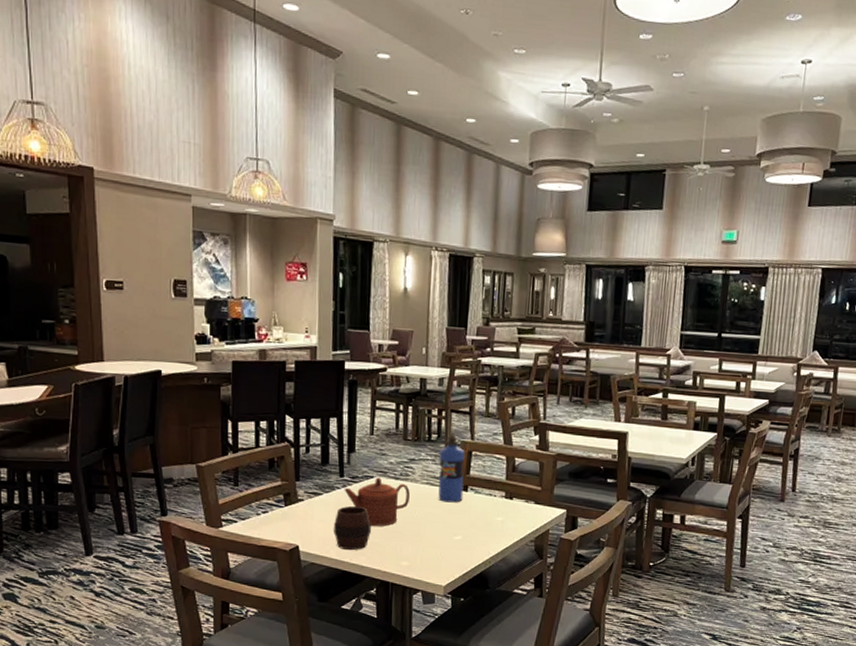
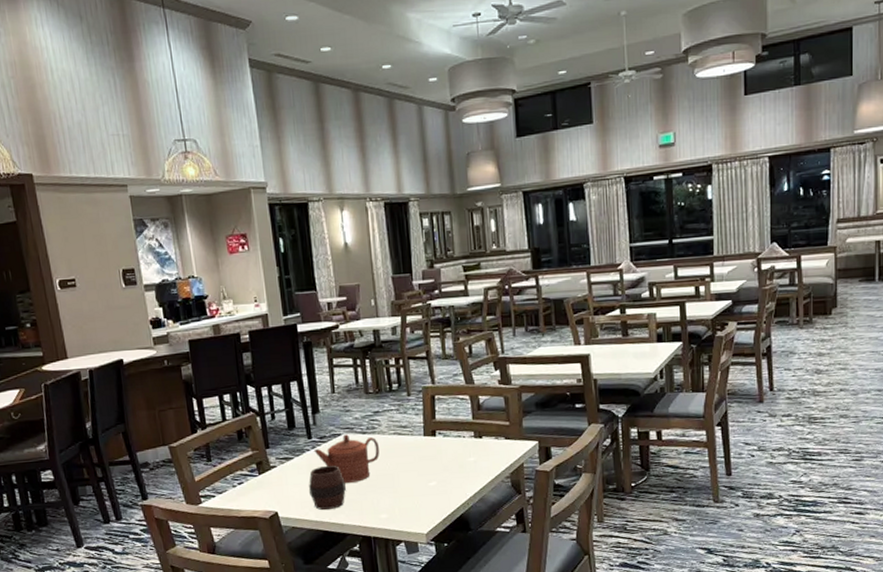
water bottle: present [438,434,465,503] -> none [401,381,432,450]

